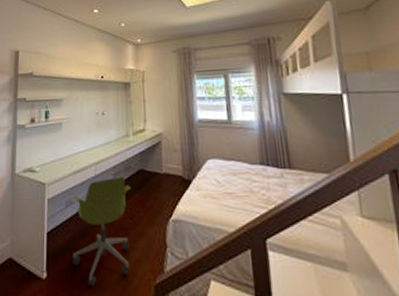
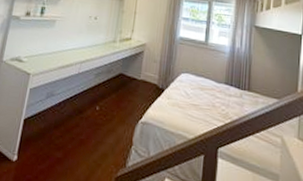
office chair: present [73,176,131,287] -> none [44,77,109,173]

